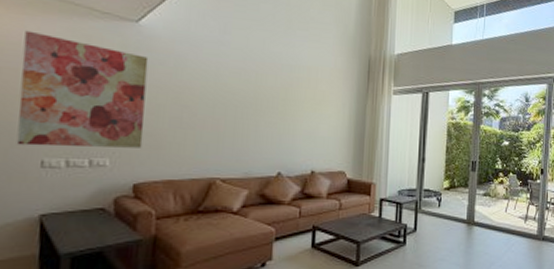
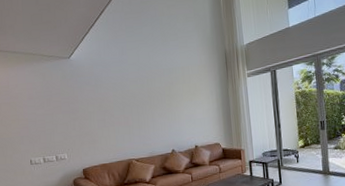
wall art: present [16,30,149,148] -> none [10,77,84,152]

